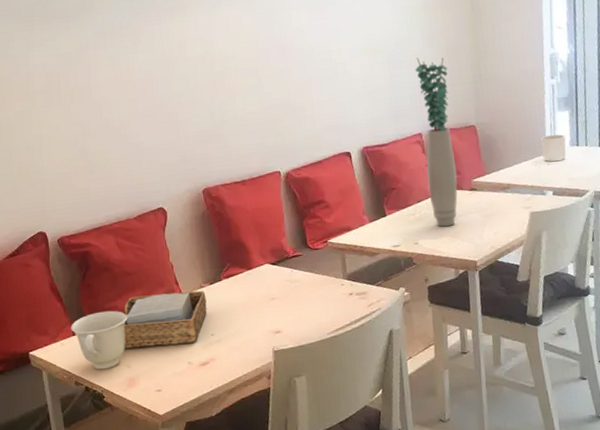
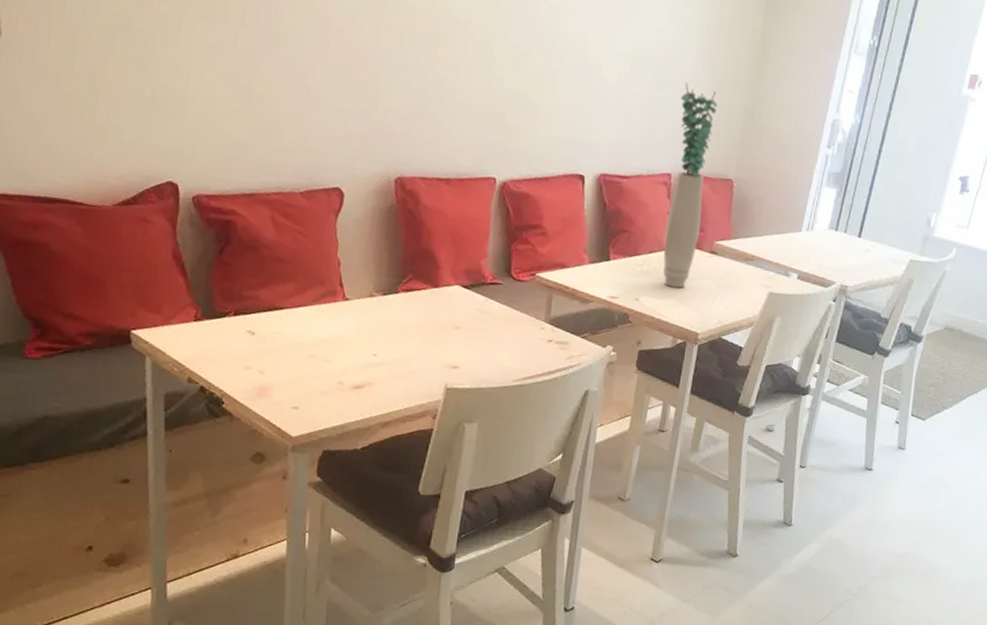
teacup: present [70,310,127,370] -> none [192,298,270,371]
napkin holder: present [123,290,207,349] -> none [259,289,376,361]
mug: present [540,134,566,162] -> none [796,211,826,243]

